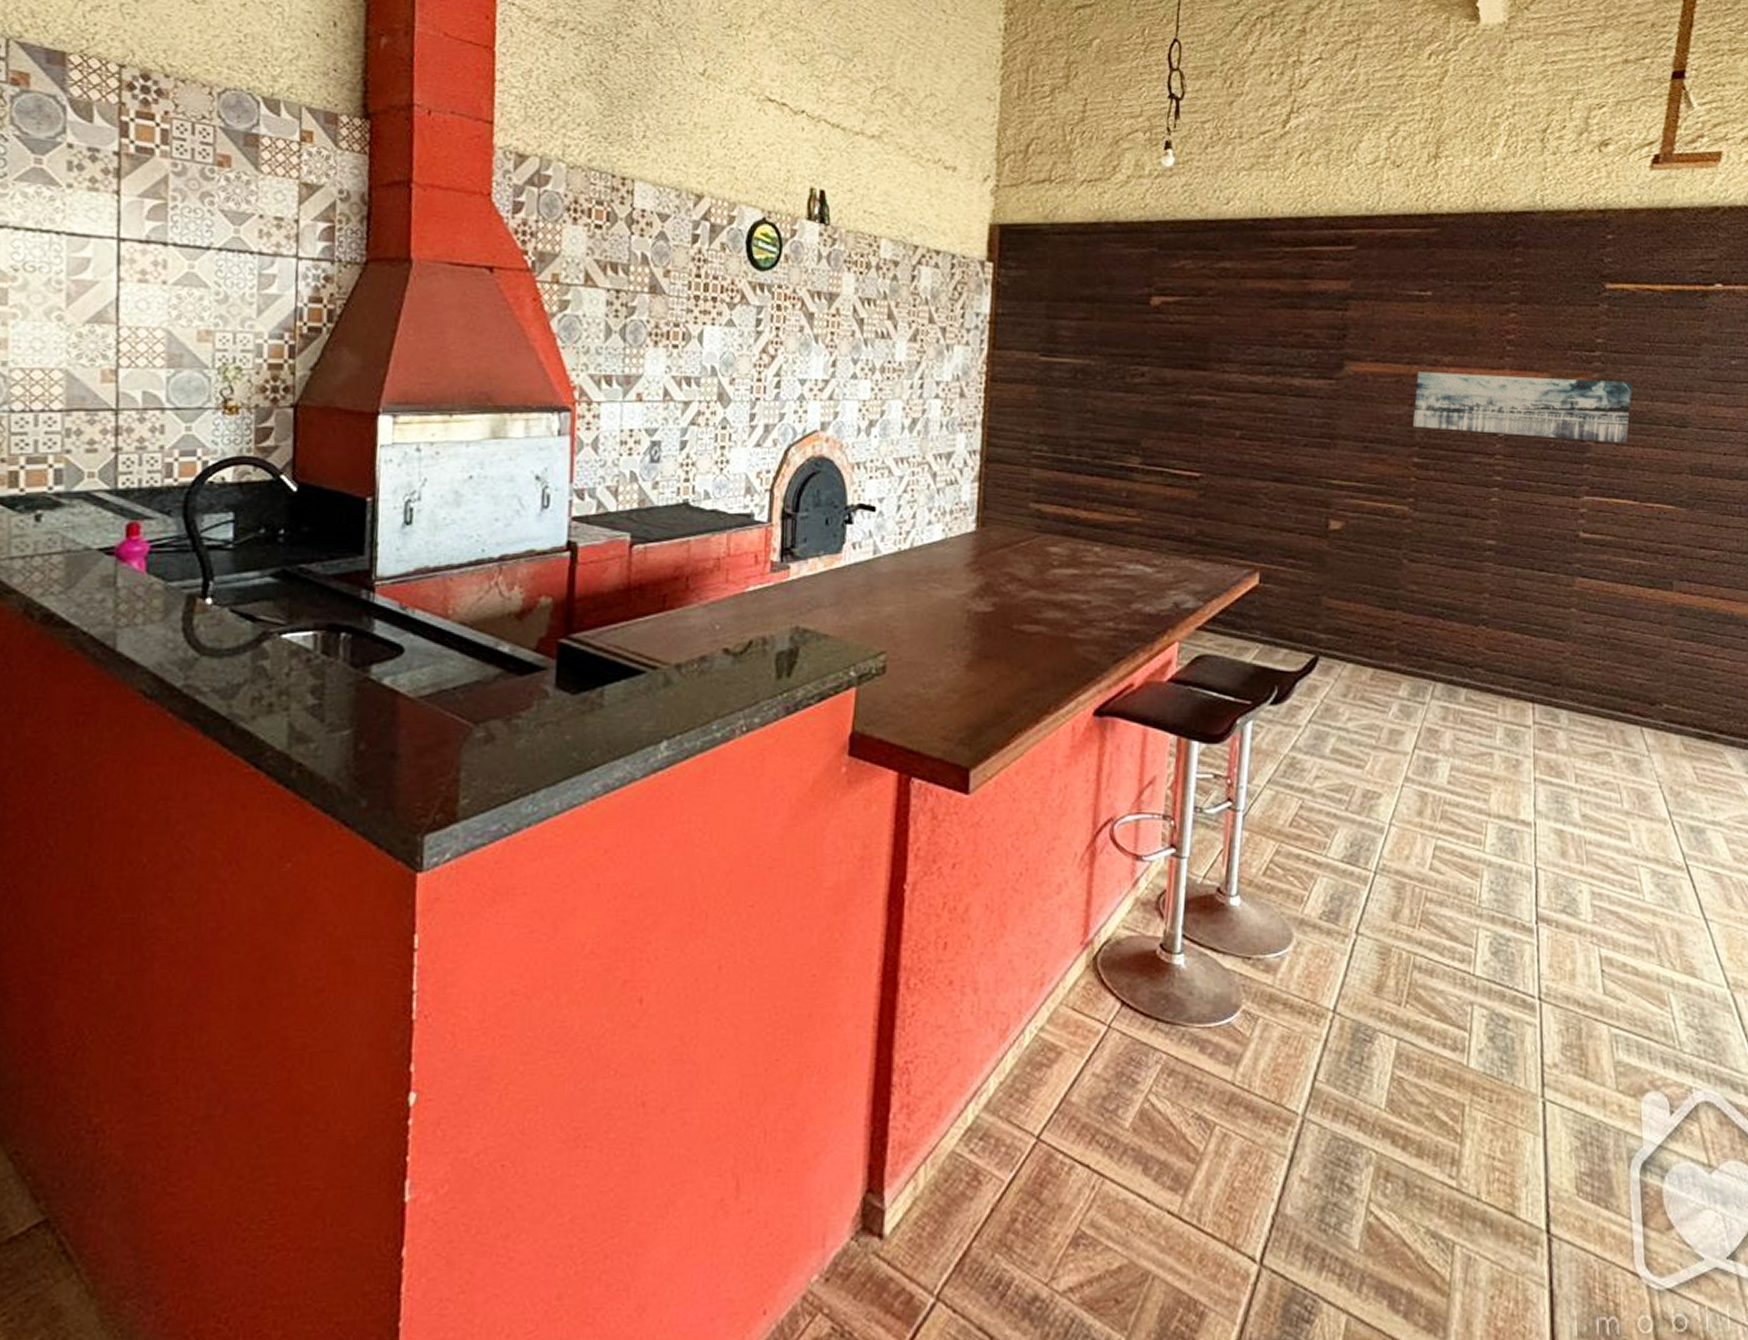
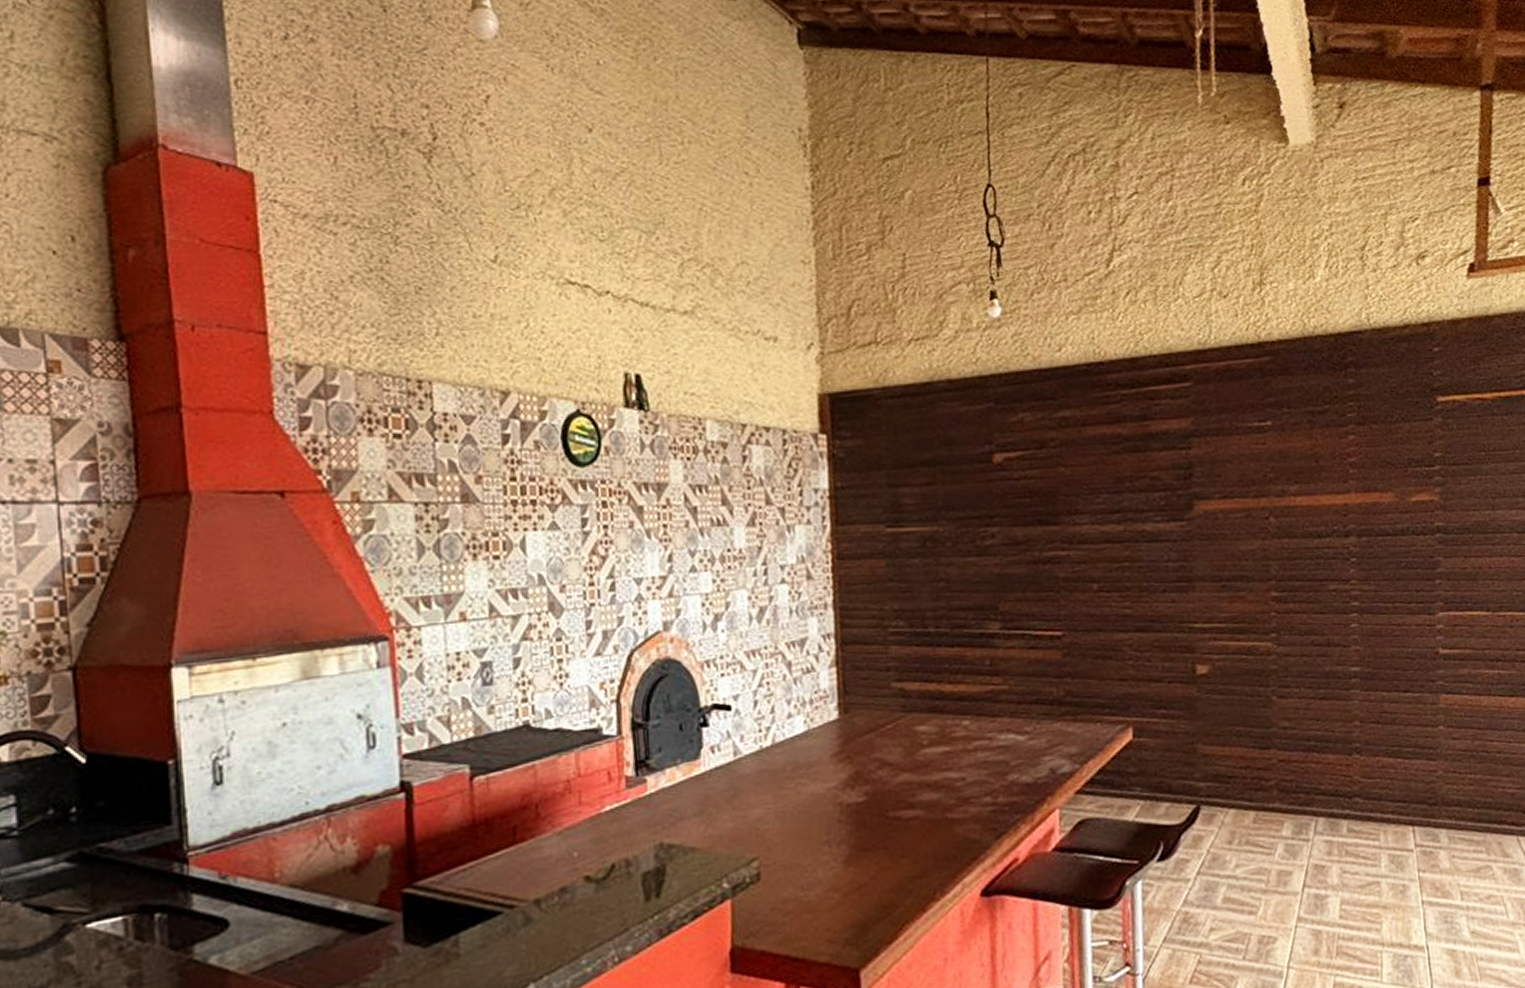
wall art: present [1412,372,1633,443] -> none [1266,493,1474,561]

